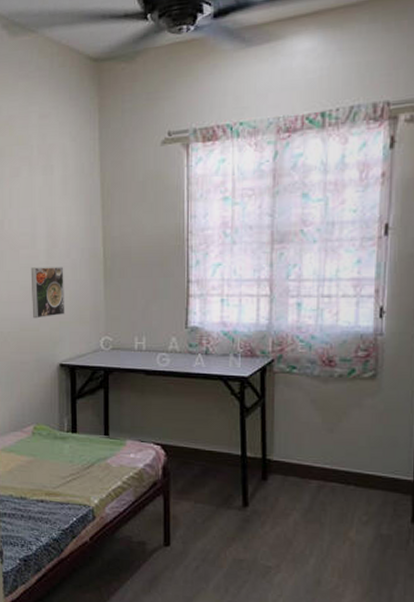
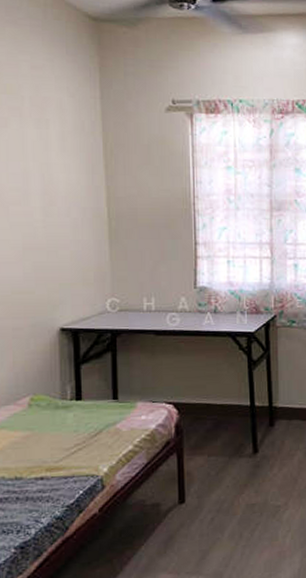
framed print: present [30,267,65,319] -> none [23,225,66,281]

